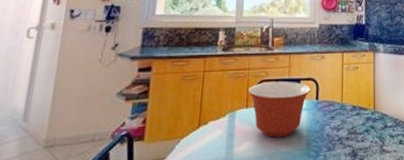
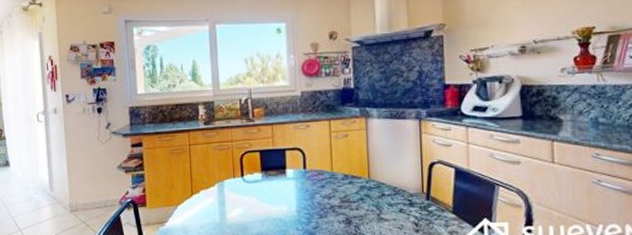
mixing bowl: present [248,81,310,138] -> none [233,151,297,205]

